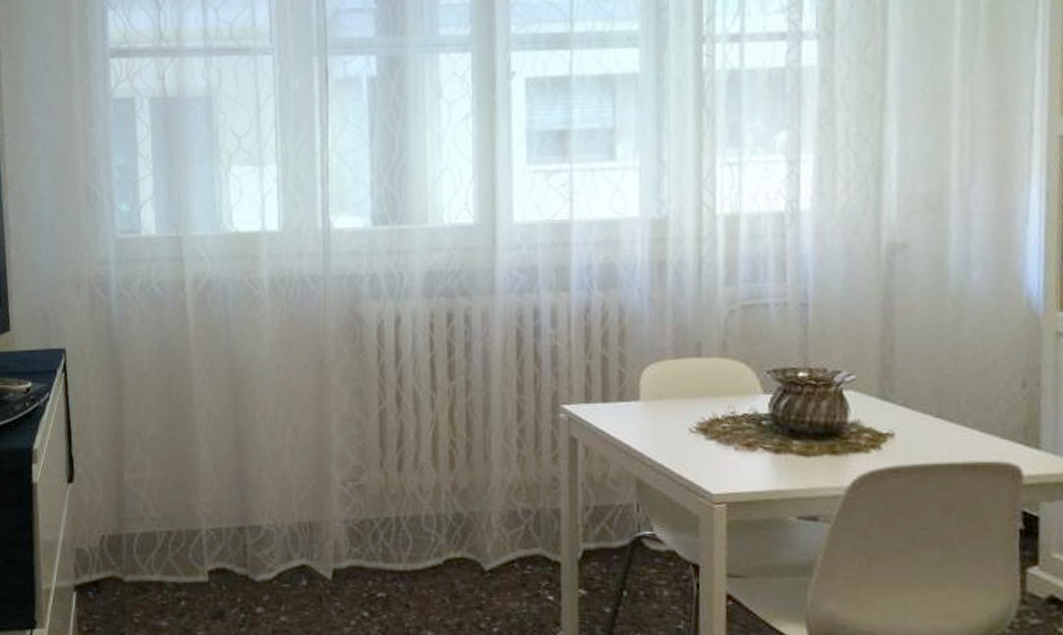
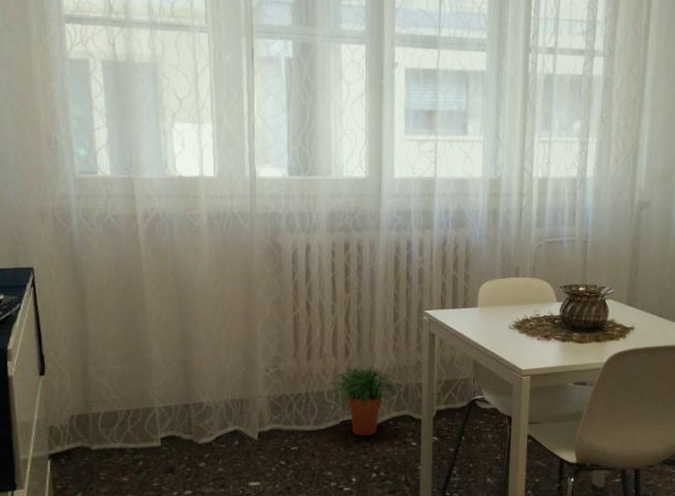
potted plant: none [424,483,531,583] -> present [326,366,402,436]

